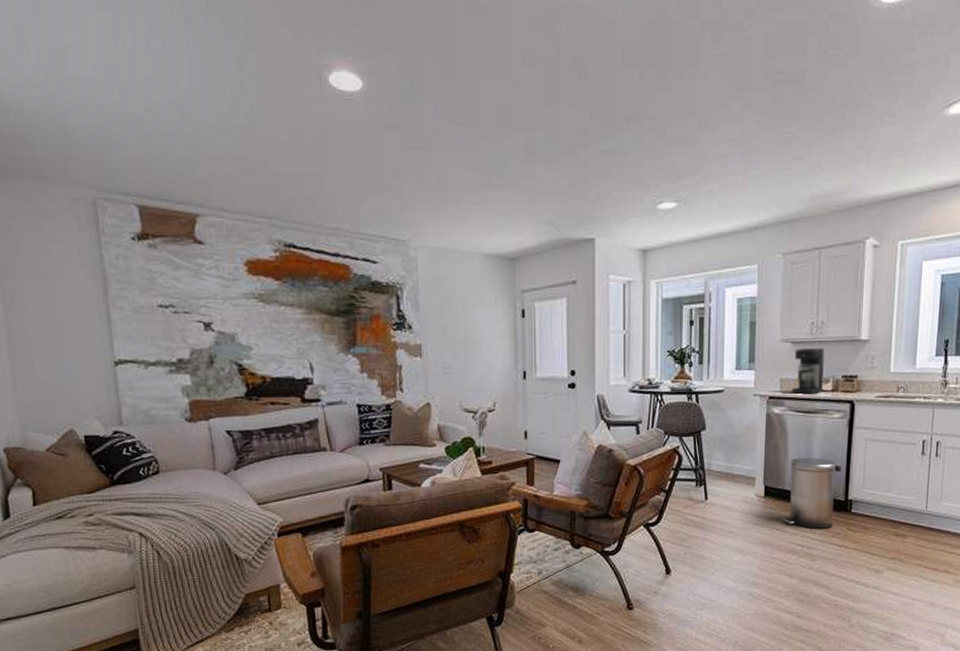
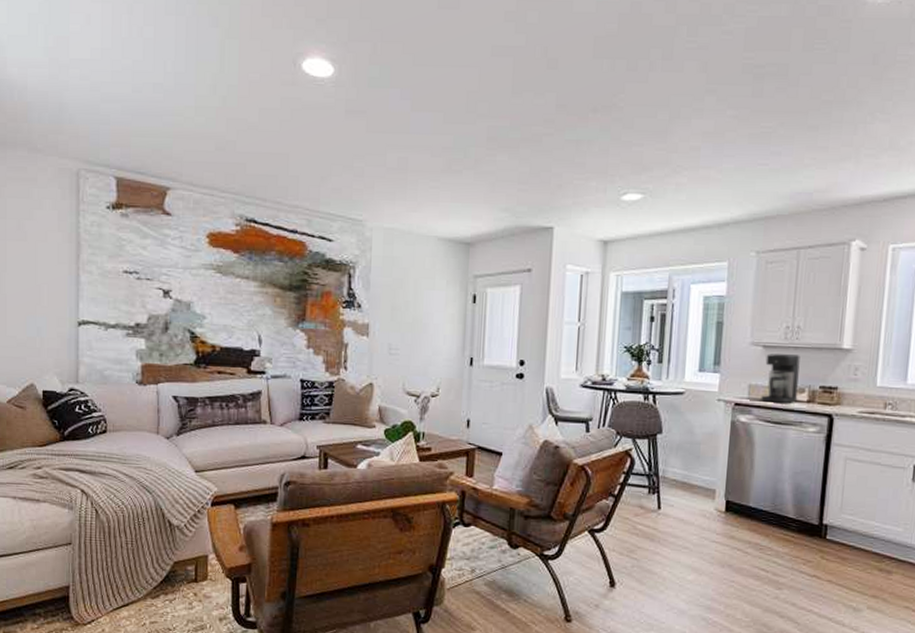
pedal bin: present [782,457,841,530] -> none [745,472,816,556]

